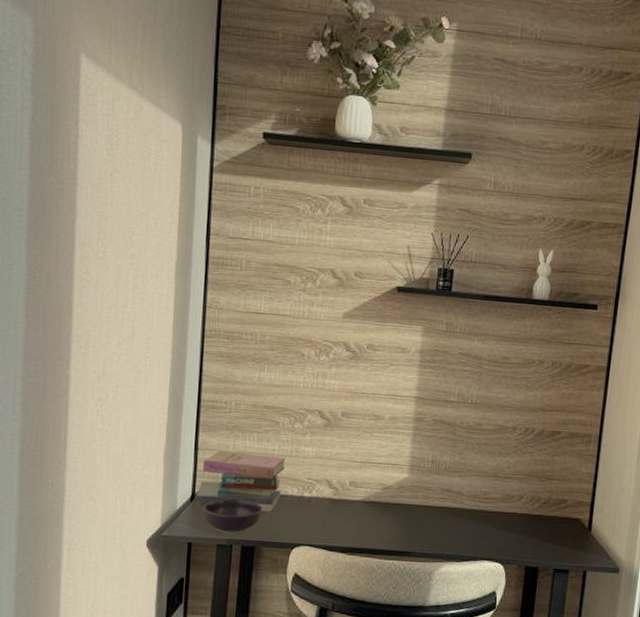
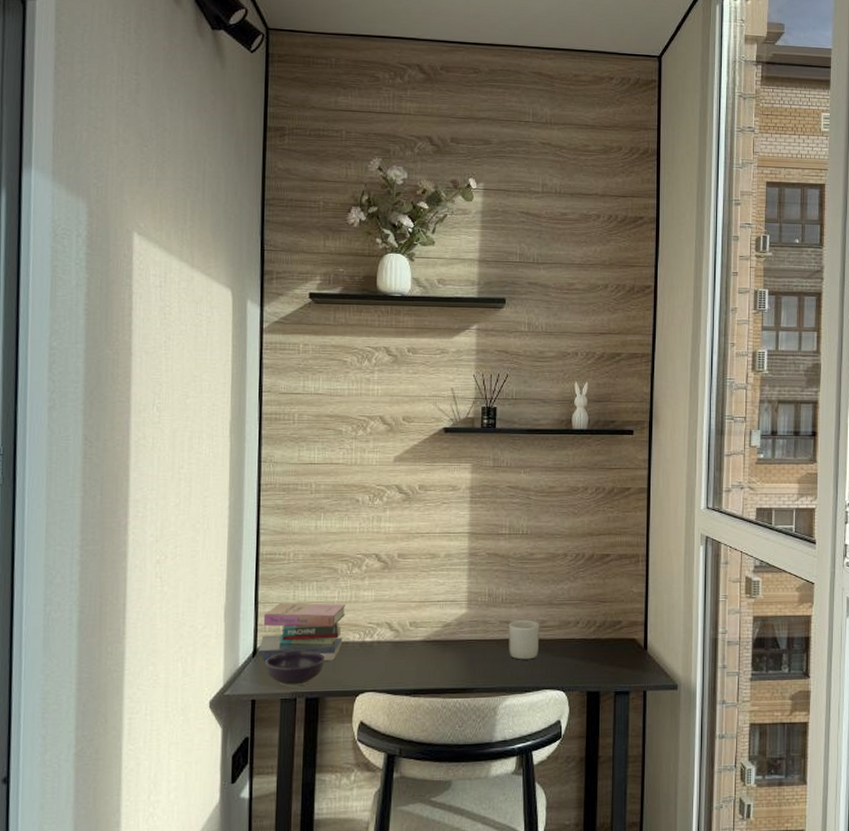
mug: none [448,489,483,530] -> present [508,619,540,660]

